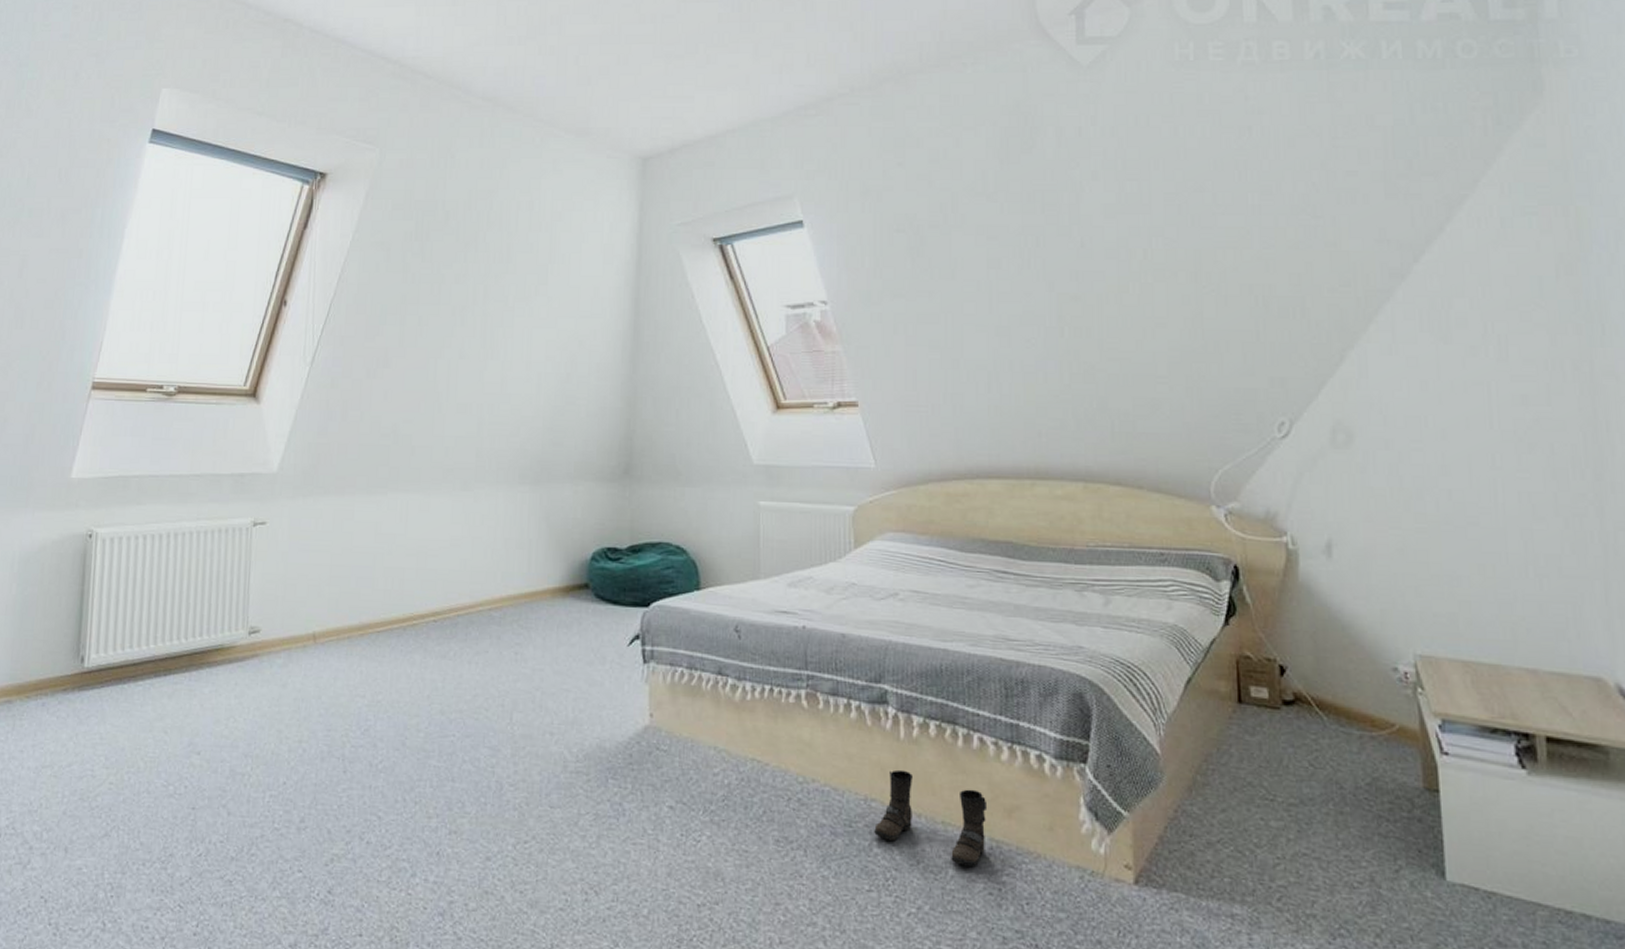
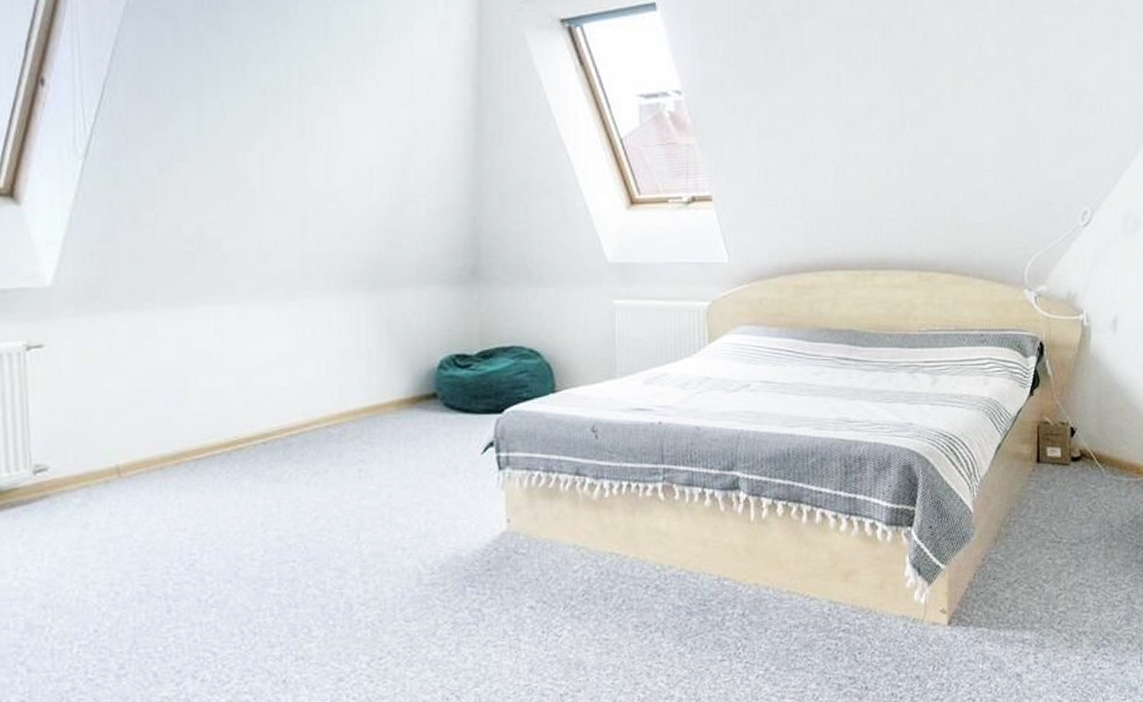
boots: present [874,769,988,866] -> none [727,548,828,628]

